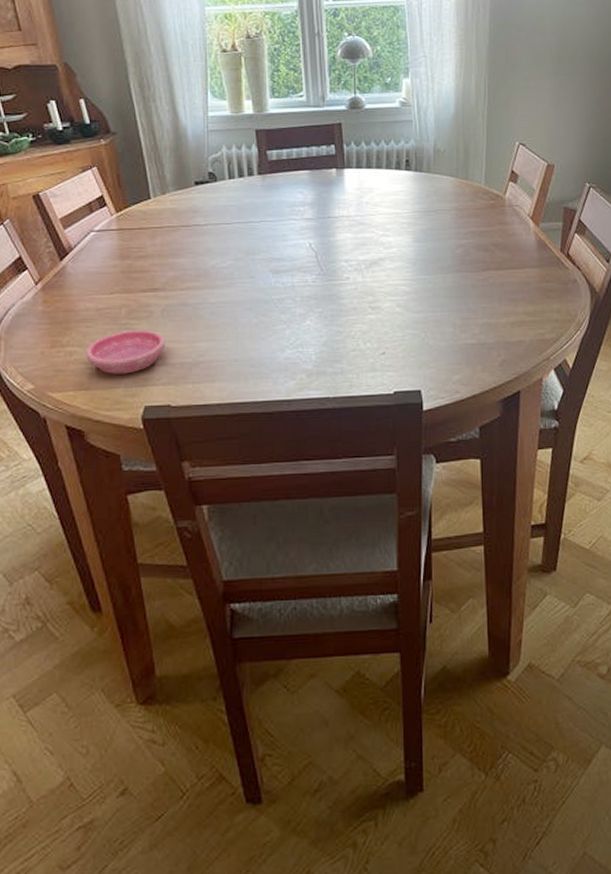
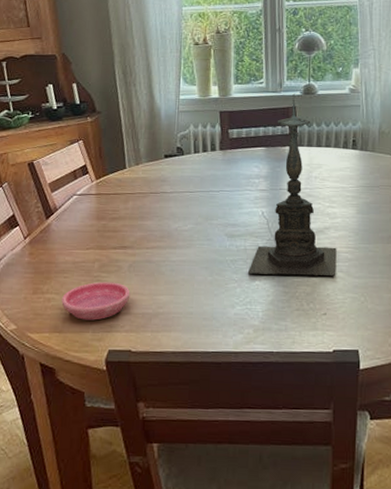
candle holder: none [296,108,394,313] -> present [247,93,337,276]

